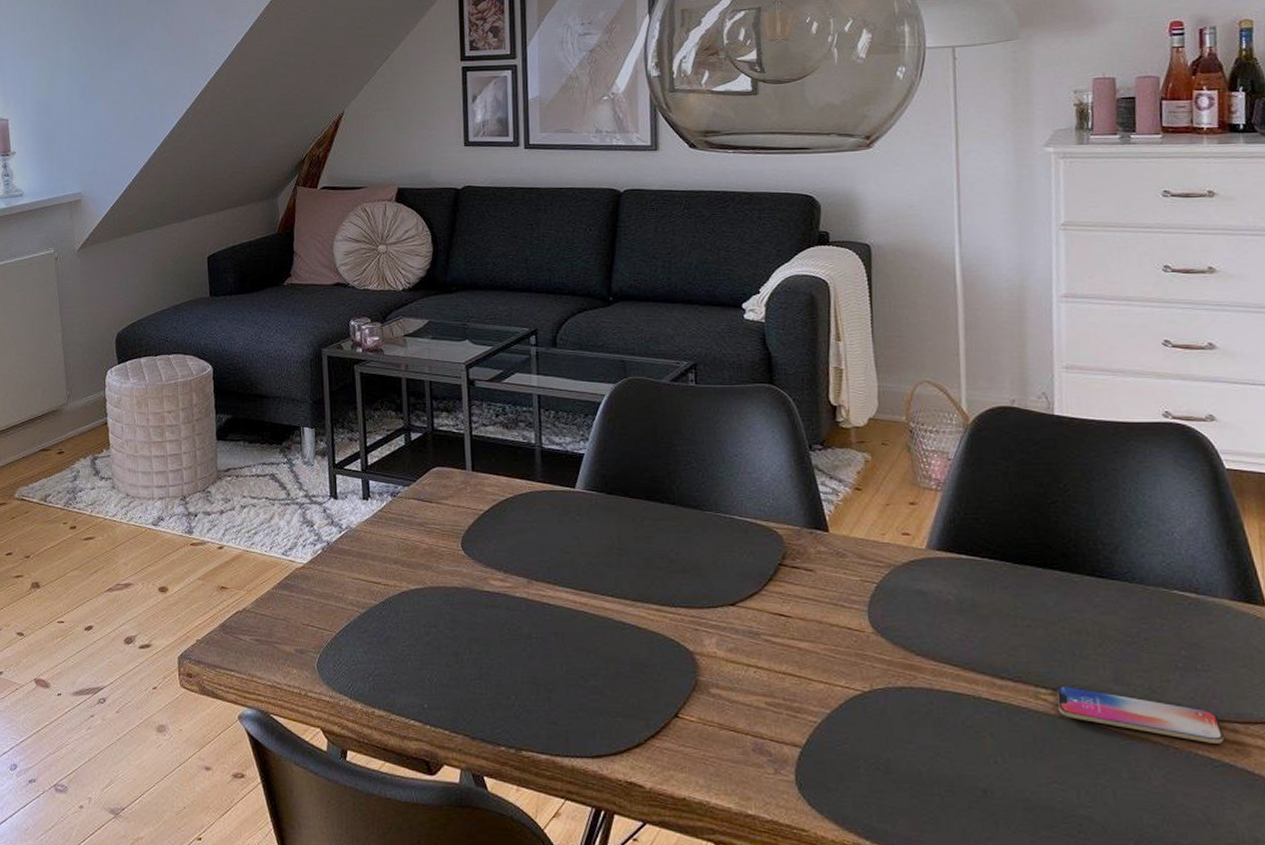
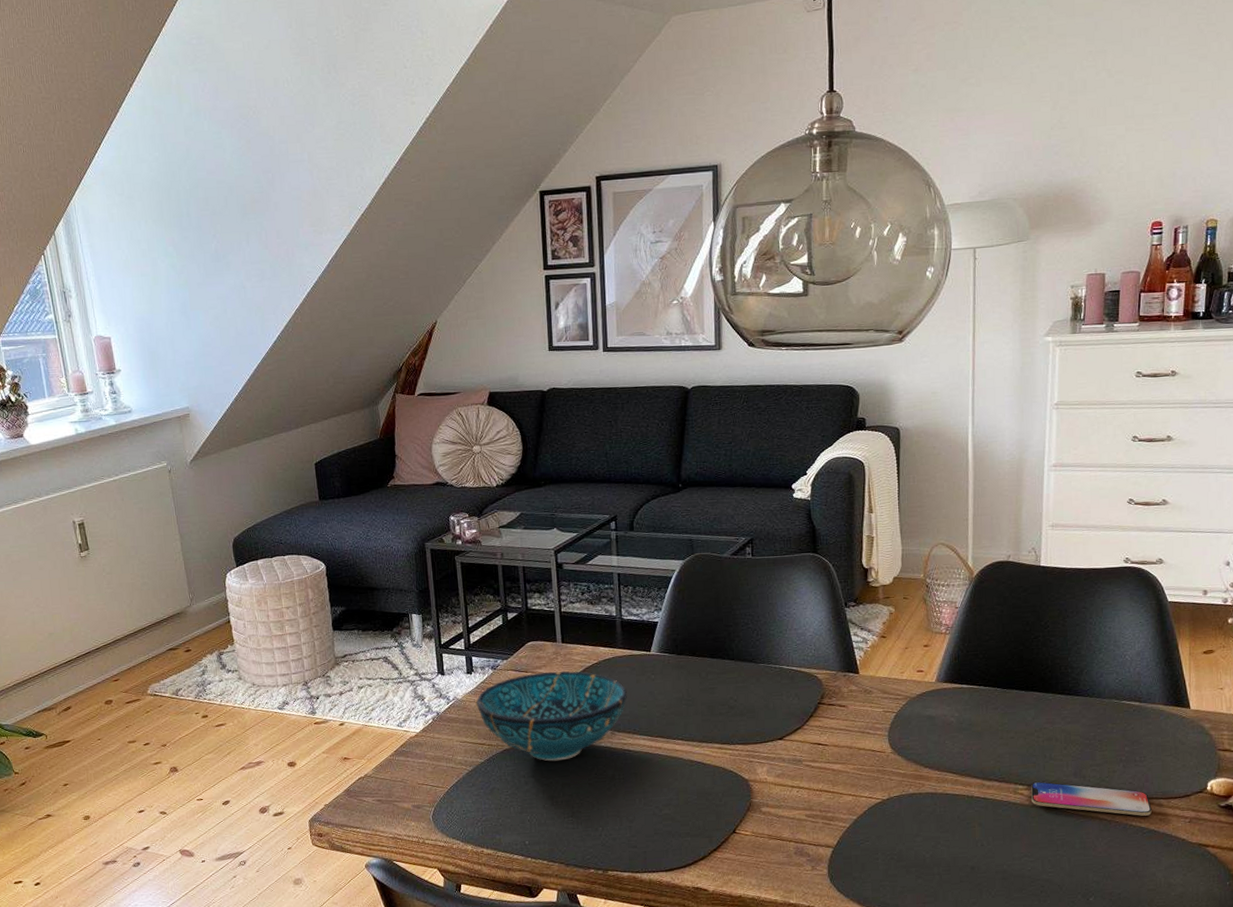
decorative bowl: none [371,503,547,610] -> present [475,670,627,762]

